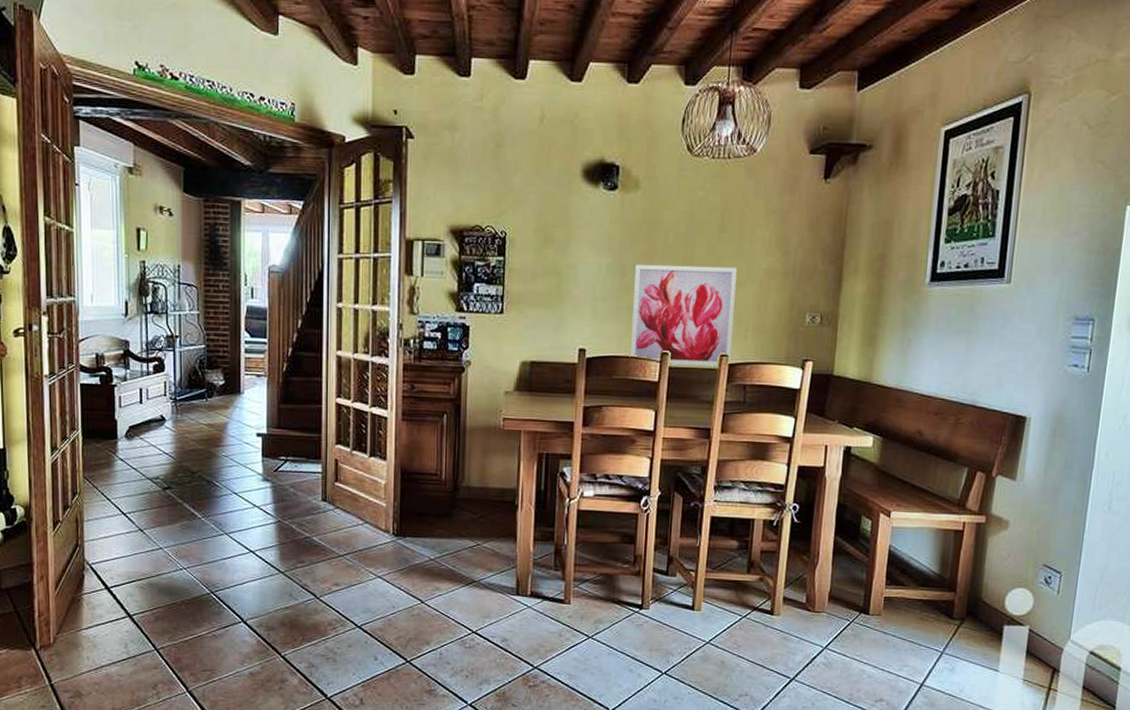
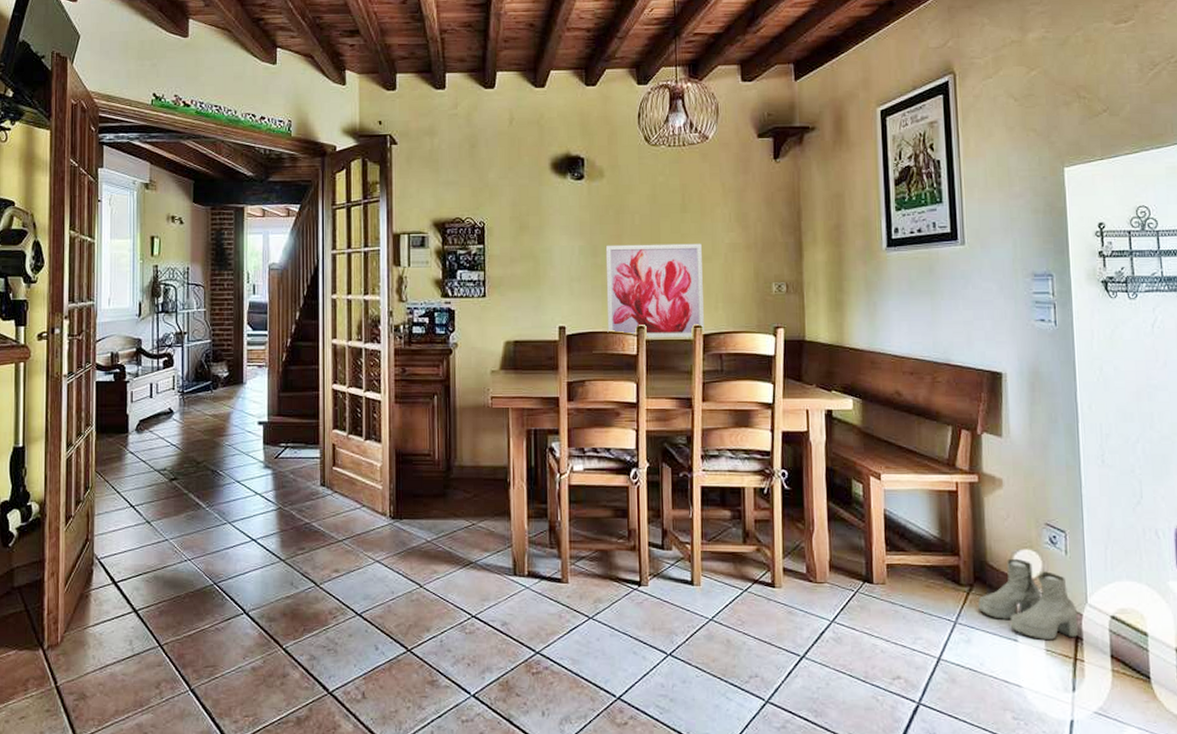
boots: none [966,595,1060,672] -> present [978,558,1078,641]

